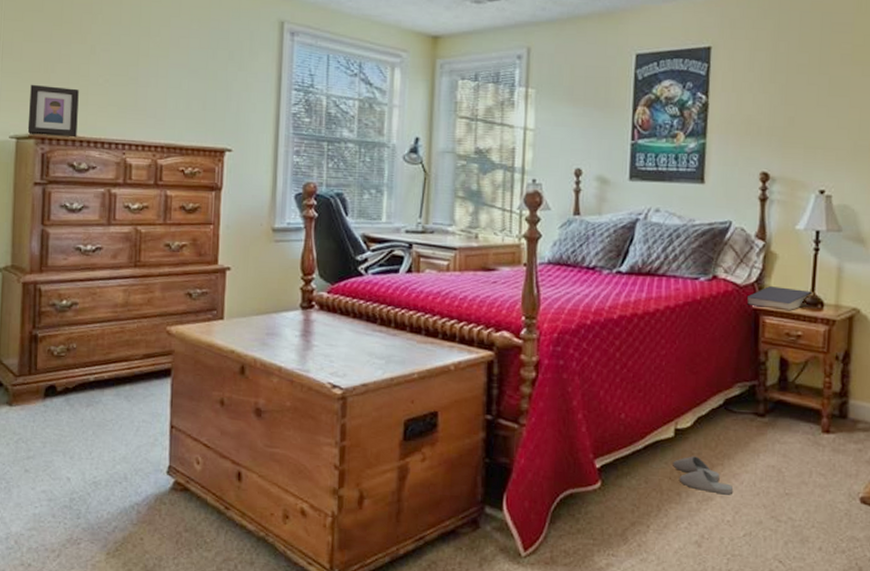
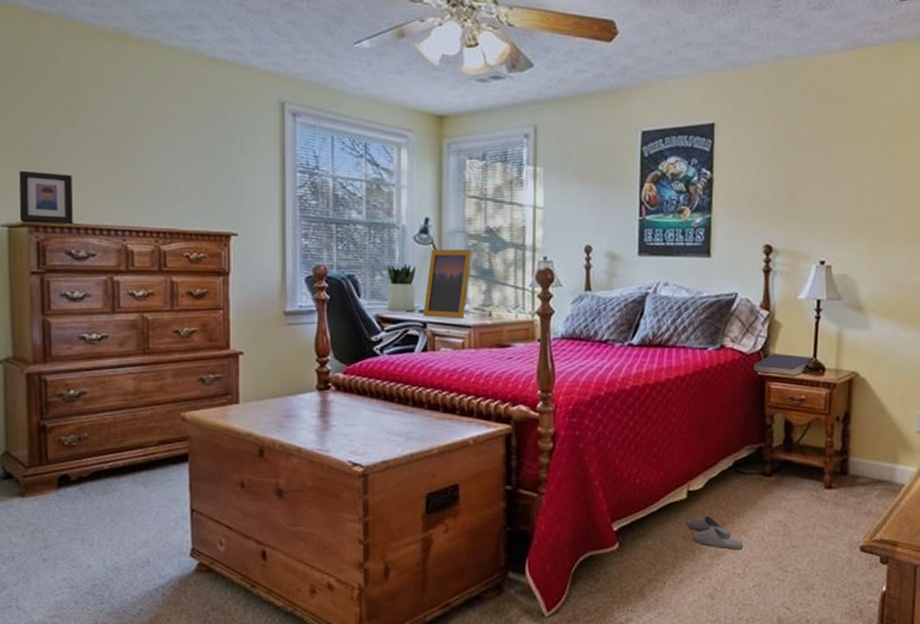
planter: none [371,183,405,232] -> present [384,263,418,312]
picture frame: none [409,169,461,241] -> present [423,249,472,320]

